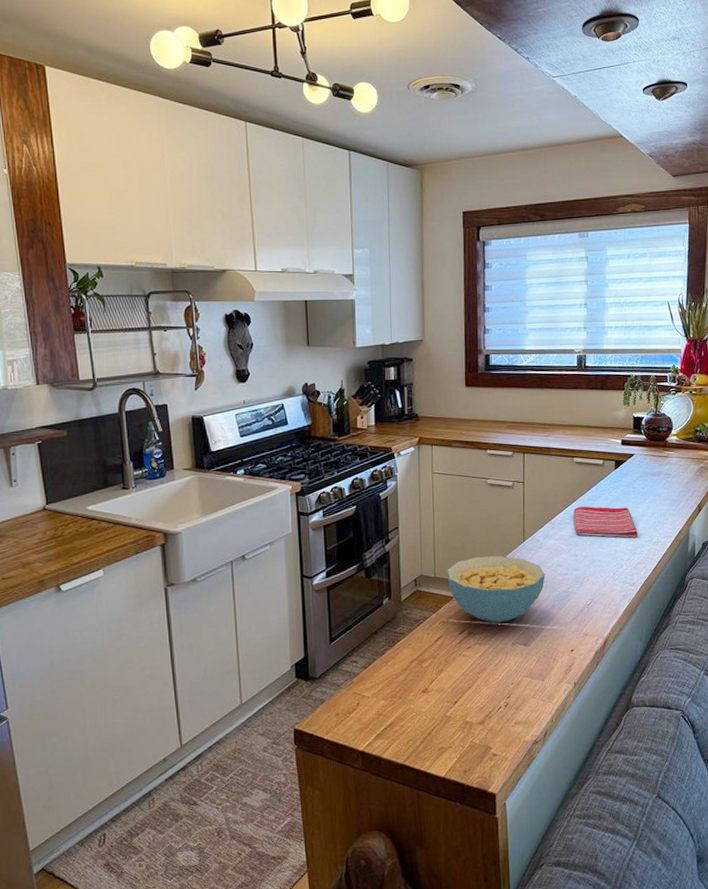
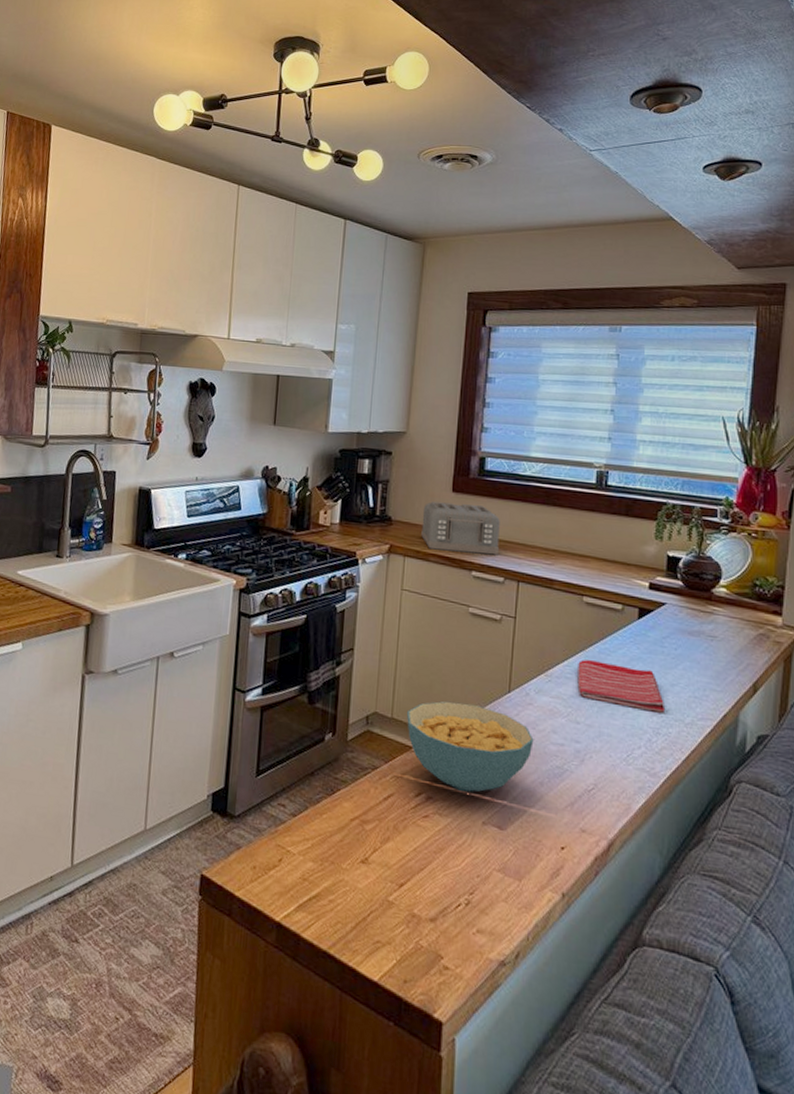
toaster: none [443,395,507,437] -> present [421,501,500,555]

